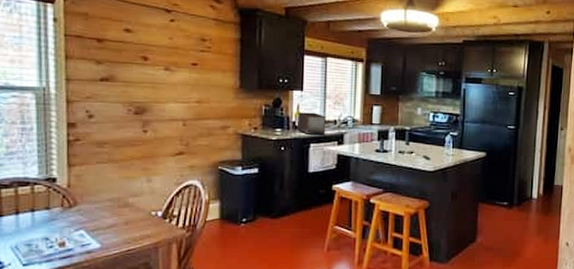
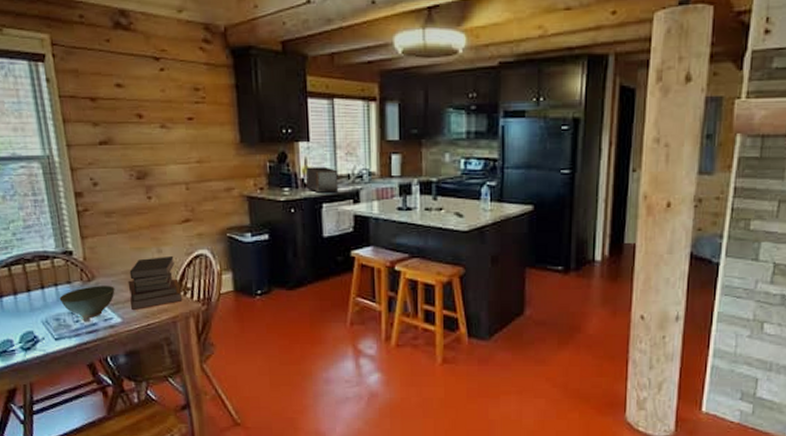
bowl: none [34,212,97,244] -> present [59,286,115,319]
books: none [112,185,168,237] -> present [127,255,183,311]

